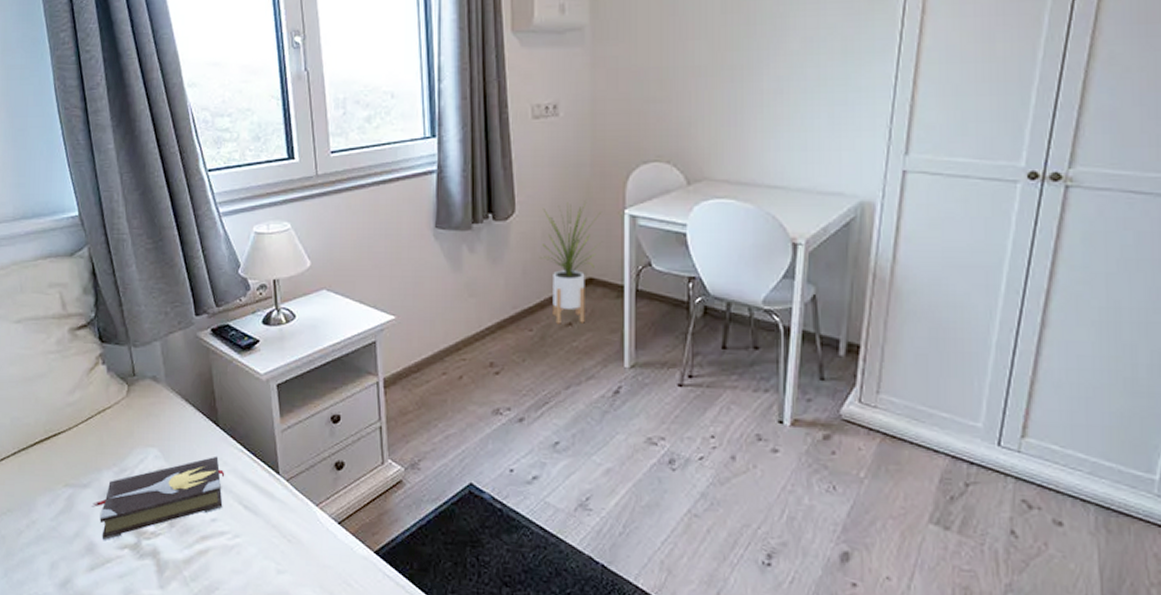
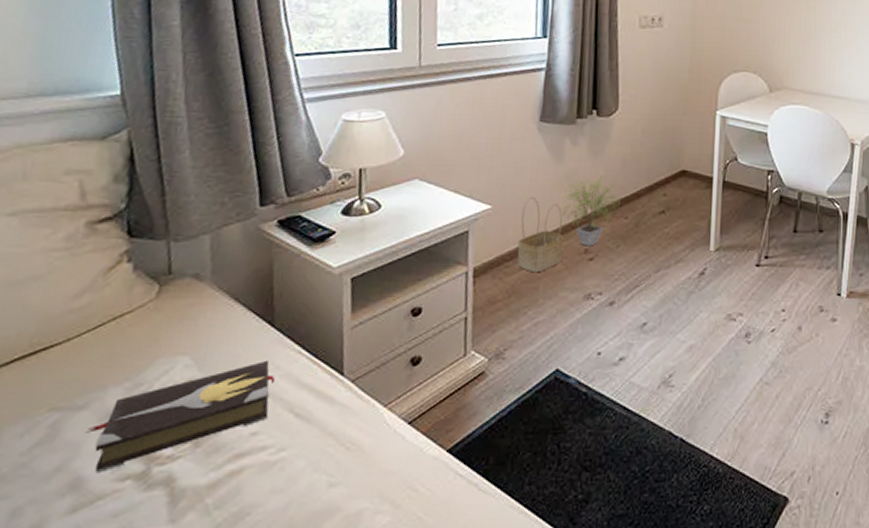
basket: none [423,308,469,386] -> present [517,197,565,273]
potted plant: none [463,285,523,360] -> present [561,176,620,246]
house plant: present [539,201,601,324] -> none [638,102,696,212]

